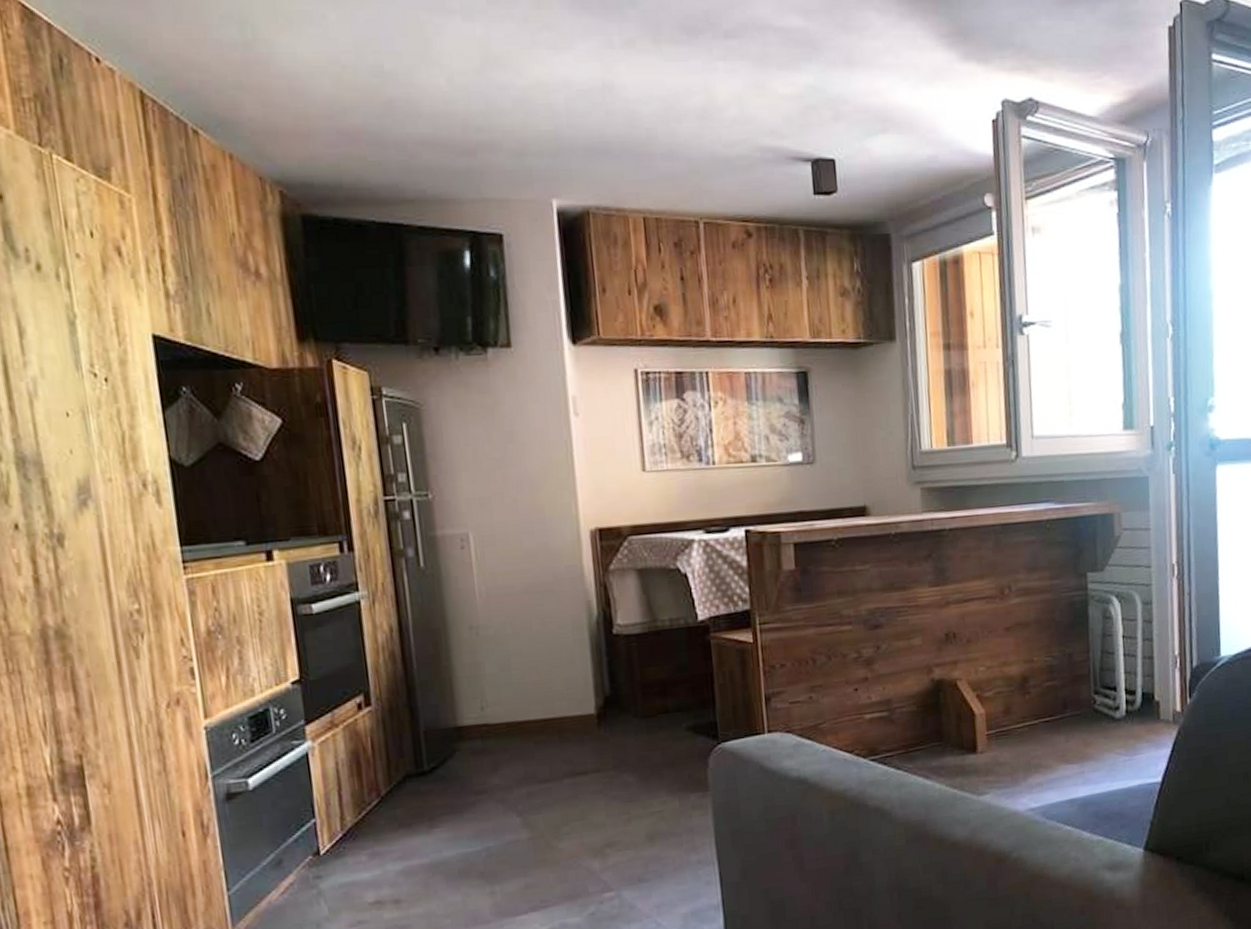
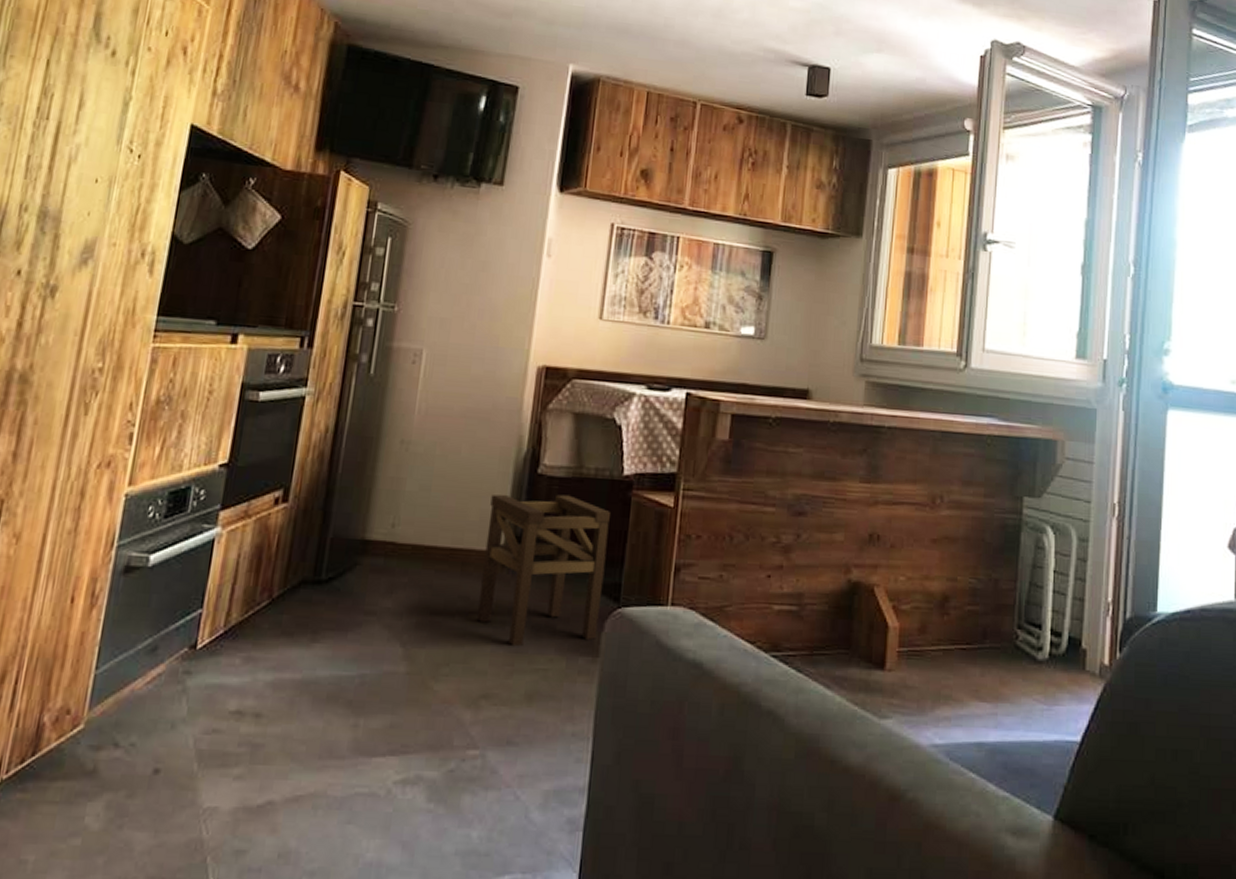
stool: none [572,649,703,797] -> present [477,494,610,647]

